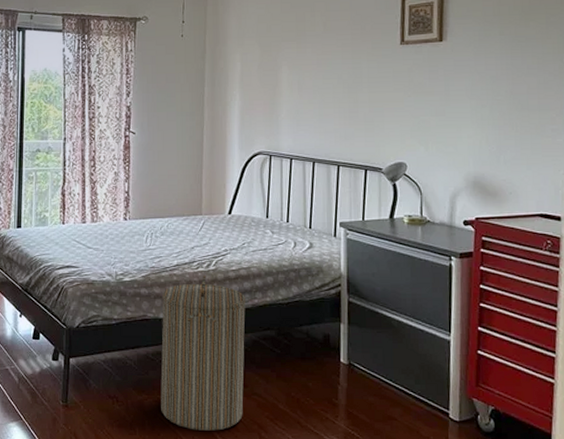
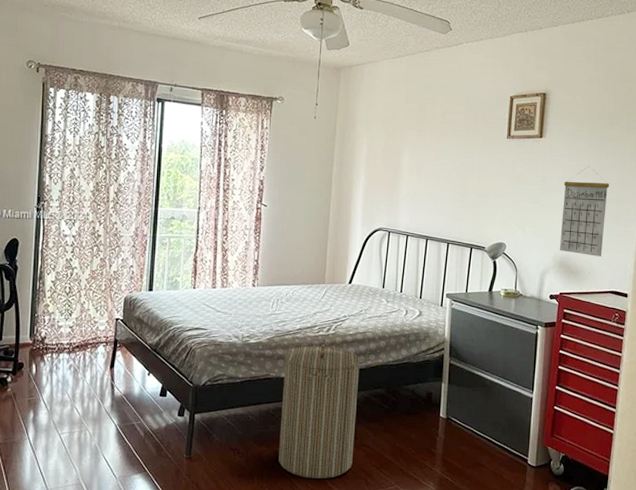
calendar: none [471,69,529,174] -> present [559,165,610,257]

